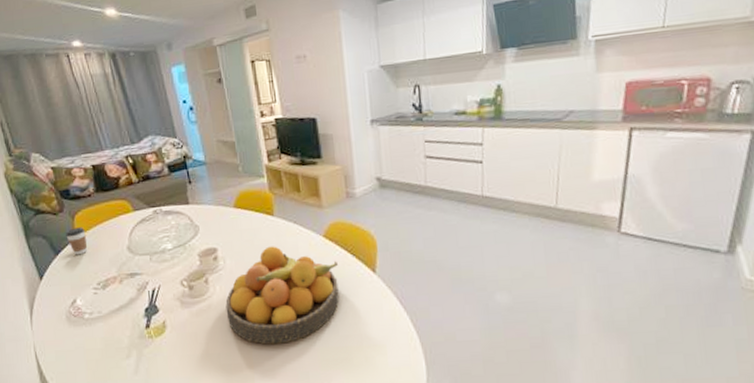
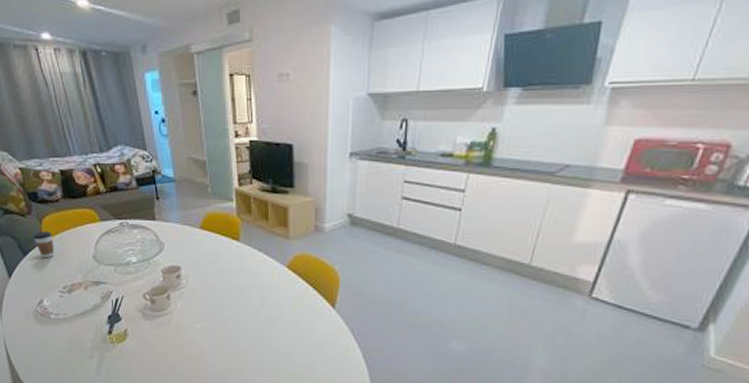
fruit bowl: present [225,246,340,345] -> none [185,271,298,364]

